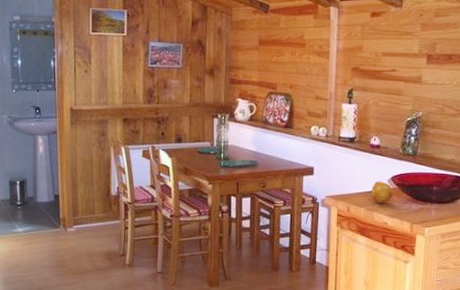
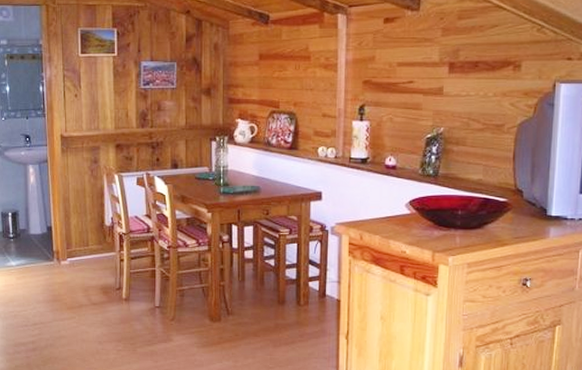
fruit: present [371,181,393,203] -> none [387,205,412,230]

